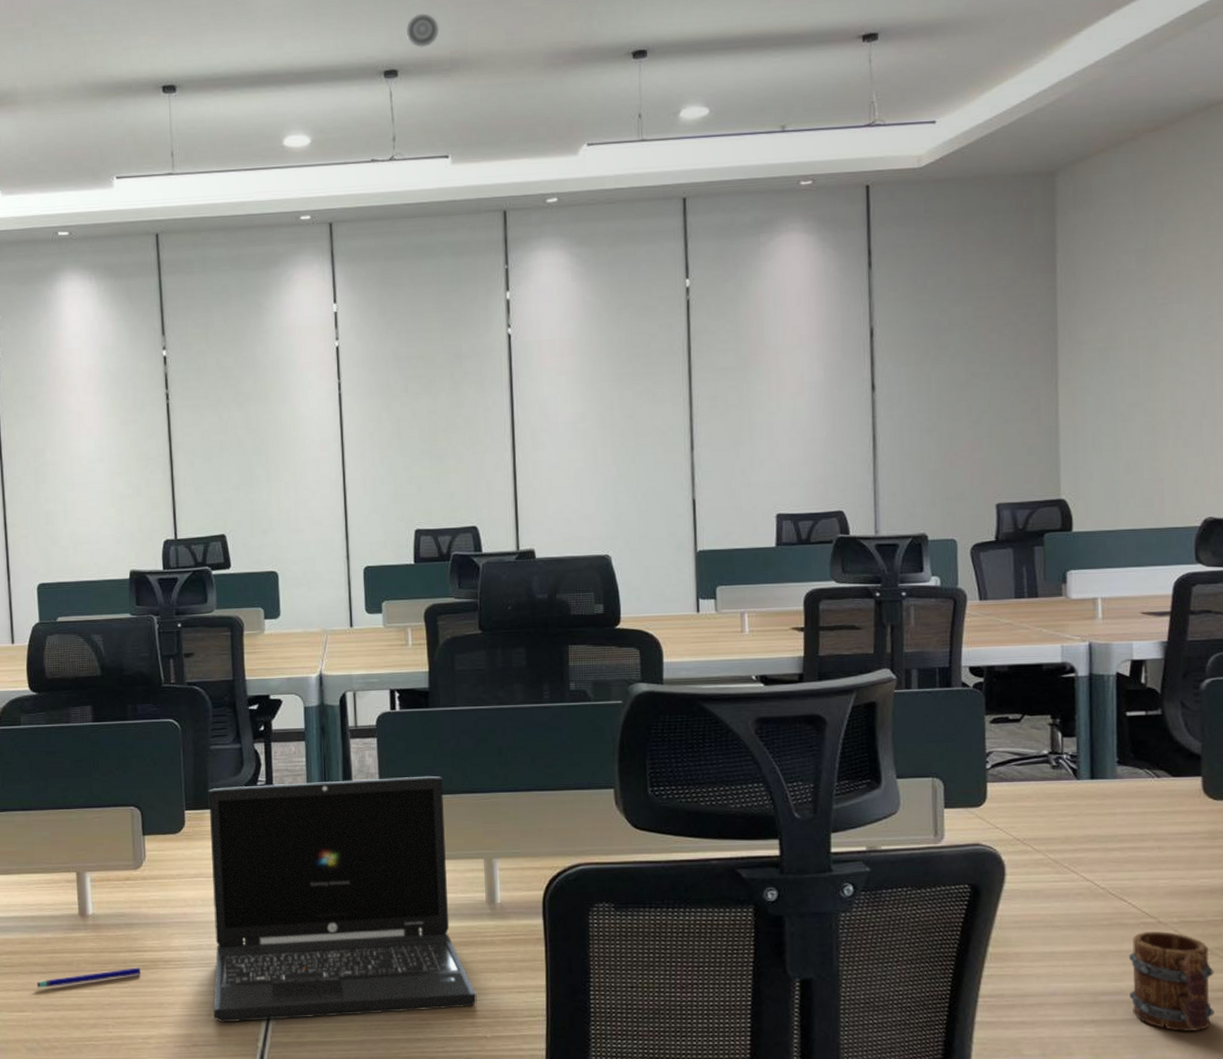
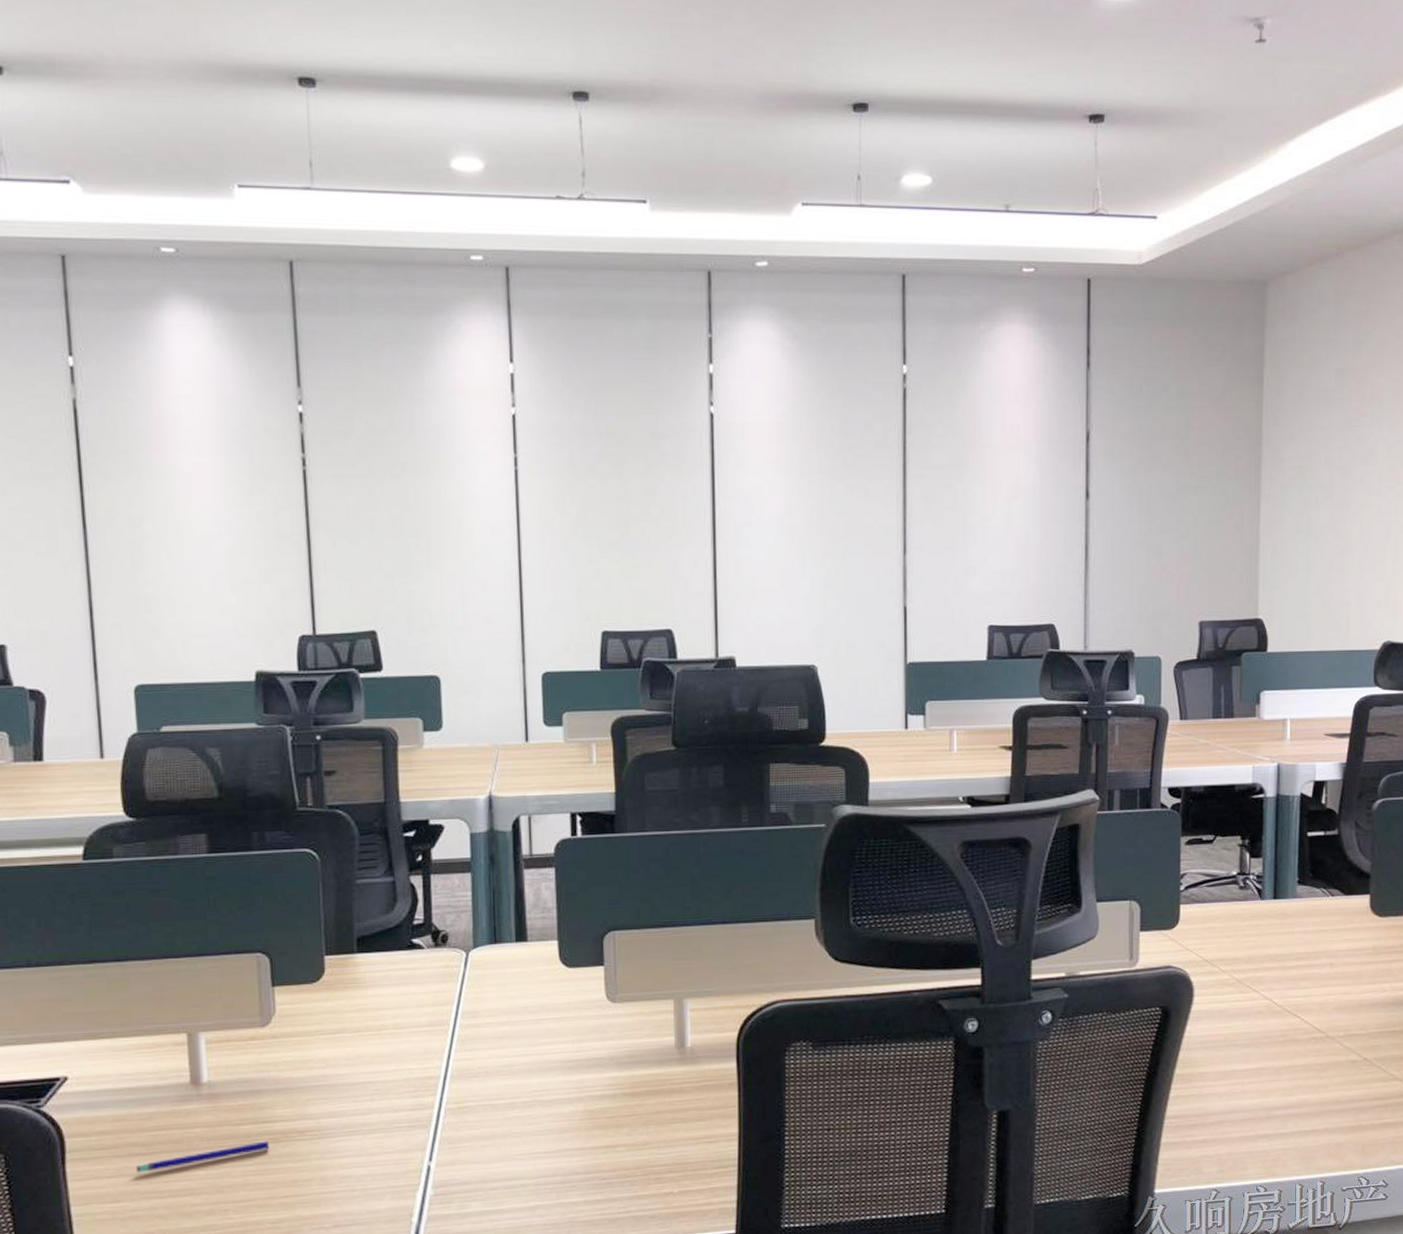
laptop: present [208,776,477,1023] -> none [353,909,663,1198]
smoke detector: present [406,13,439,48] -> none [599,28,638,70]
mug: present [1128,931,1214,1032] -> none [1298,1045,1372,1141]

